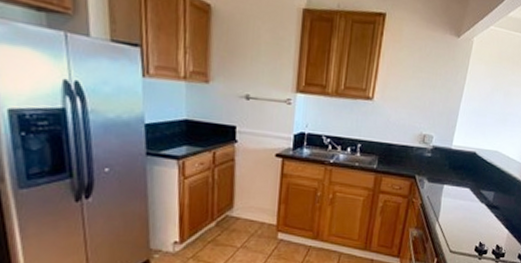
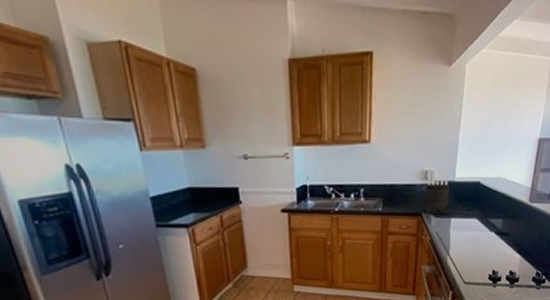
knife block: none [418,134,447,180] -> present [424,169,450,215]

